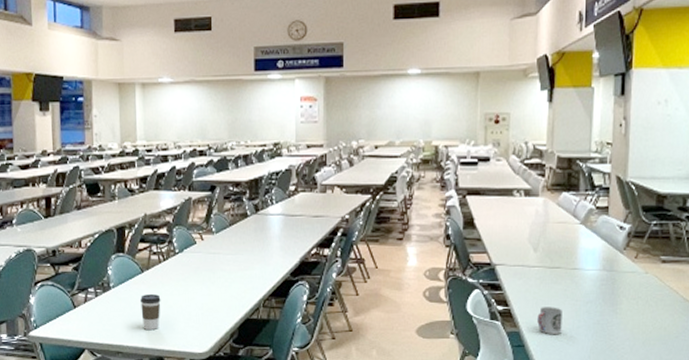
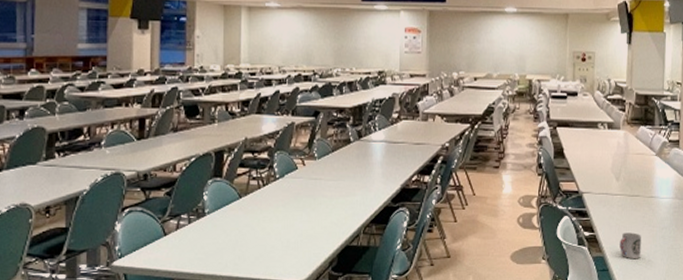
coffee cup: present [140,293,161,330] -> none [237,220,259,258]

